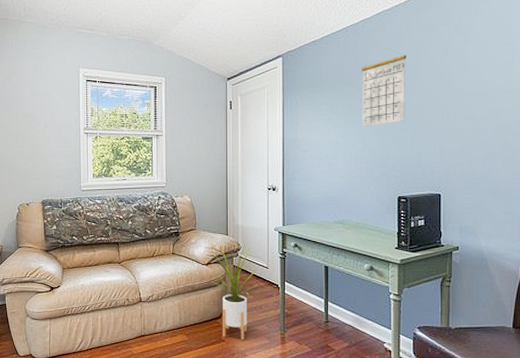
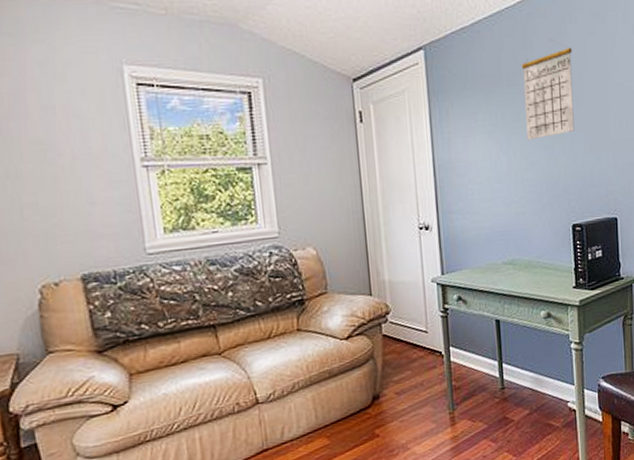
house plant: present [211,242,258,340] -> none [351,301,416,431]

